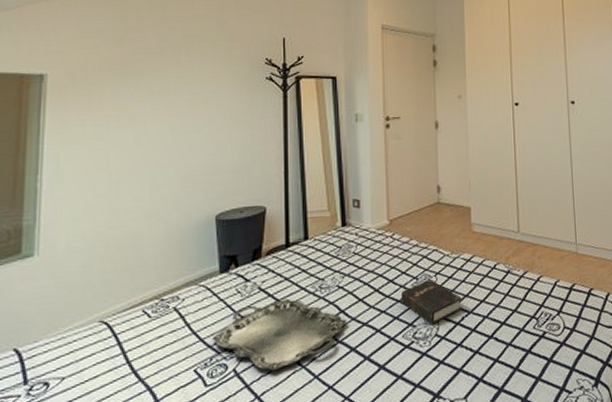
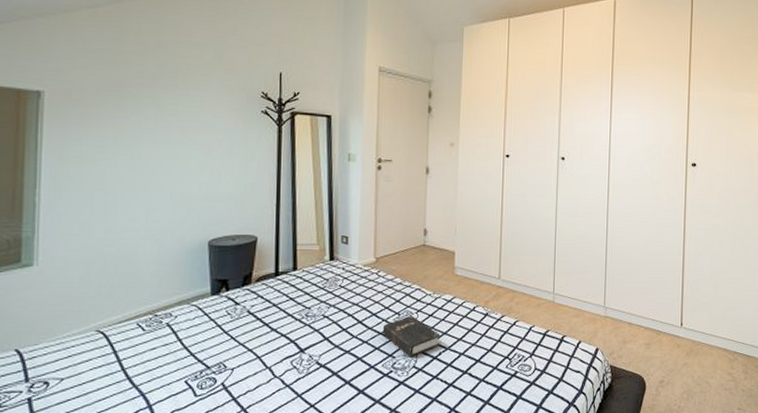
serving tray: present [211,299,347,372] -> none [202,323,331,388]

